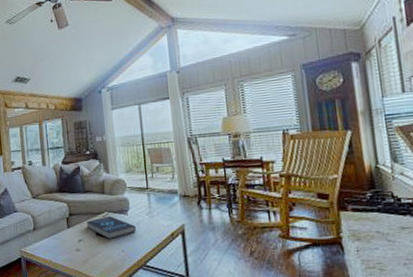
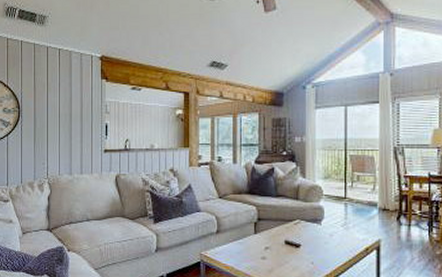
book: present [86,216,136,239] -> none [275,225,328,249]

